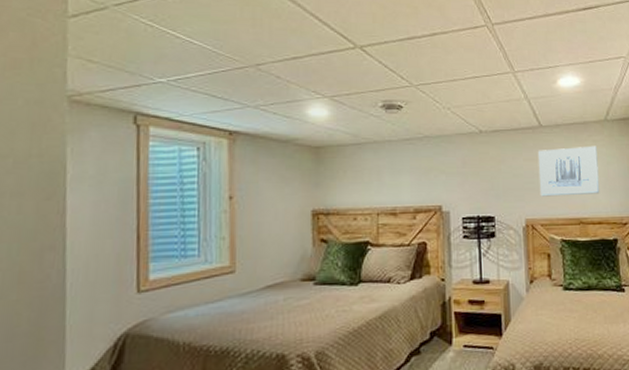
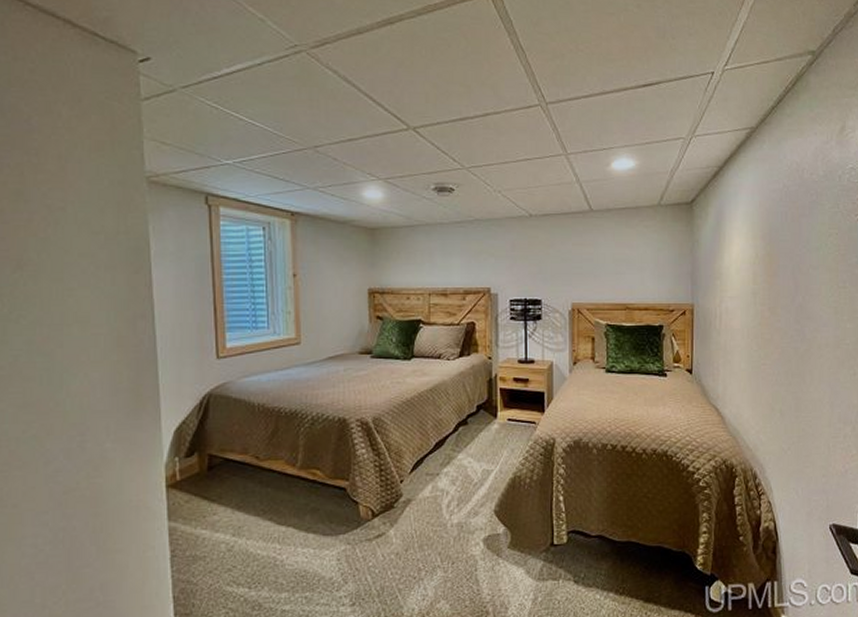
wall art: present [537,146,600,197] -> none [587,231,648,282]

